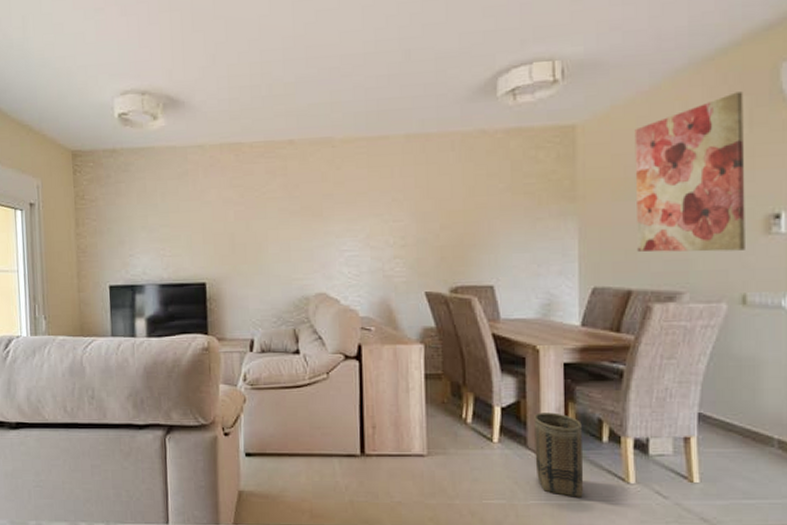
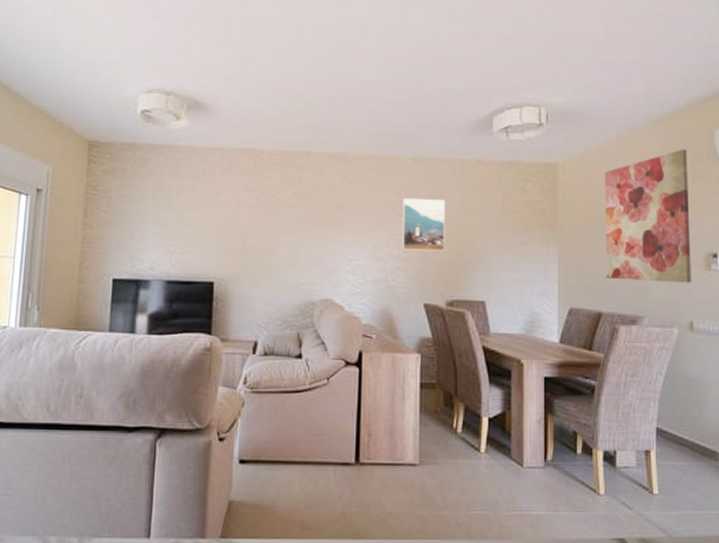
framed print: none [397,179,446,237] -> present [402,197,445,251]
basket: present [534,412,584,497] -> none [518,424,561,508]

